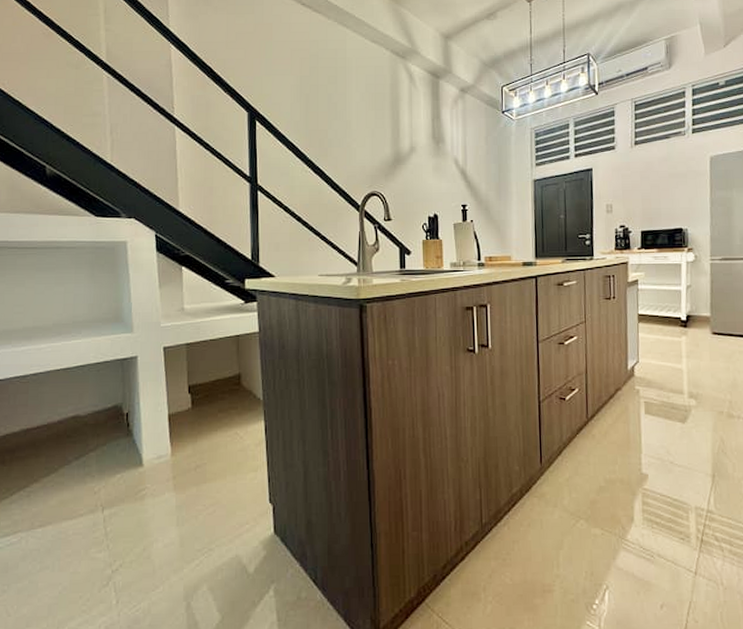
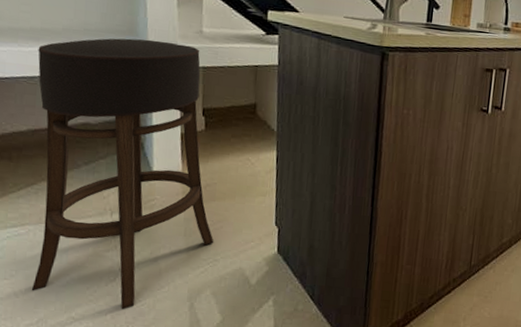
bar stool: none [24,323,208,619] -> present [32,38,214,310]

